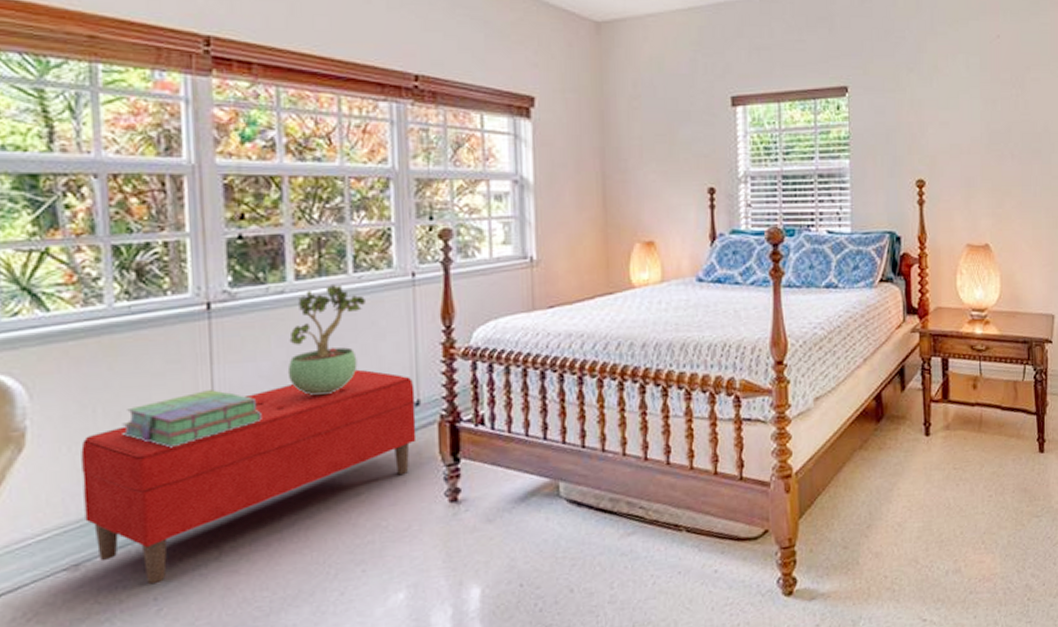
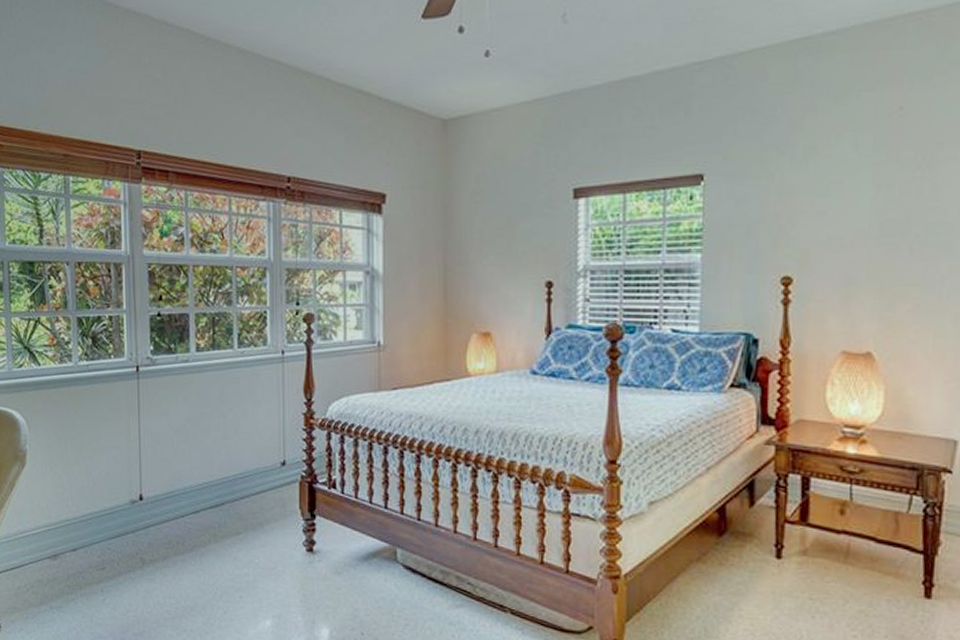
bench: present [81,369,417,585] -> none [58,429,282,579]
stack of books: present [122,390,262,448] -> none [82,435,172,477]
potted plant: present [287,283,365,396] -> none [190,356,246,449]

